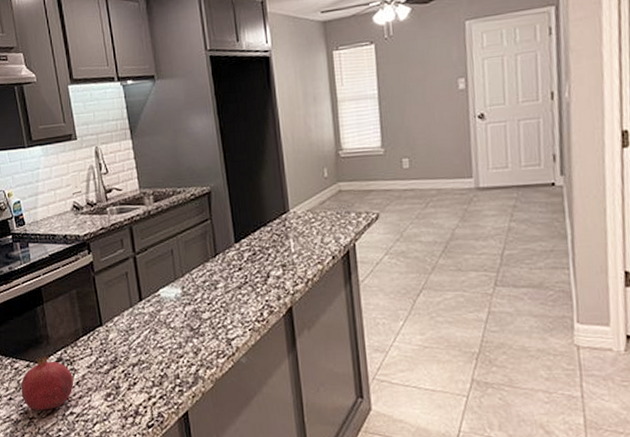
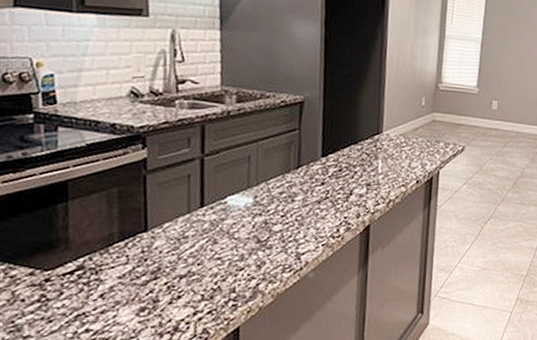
fruit: present [21,356,74,410] -> none [15,263,97,327]

